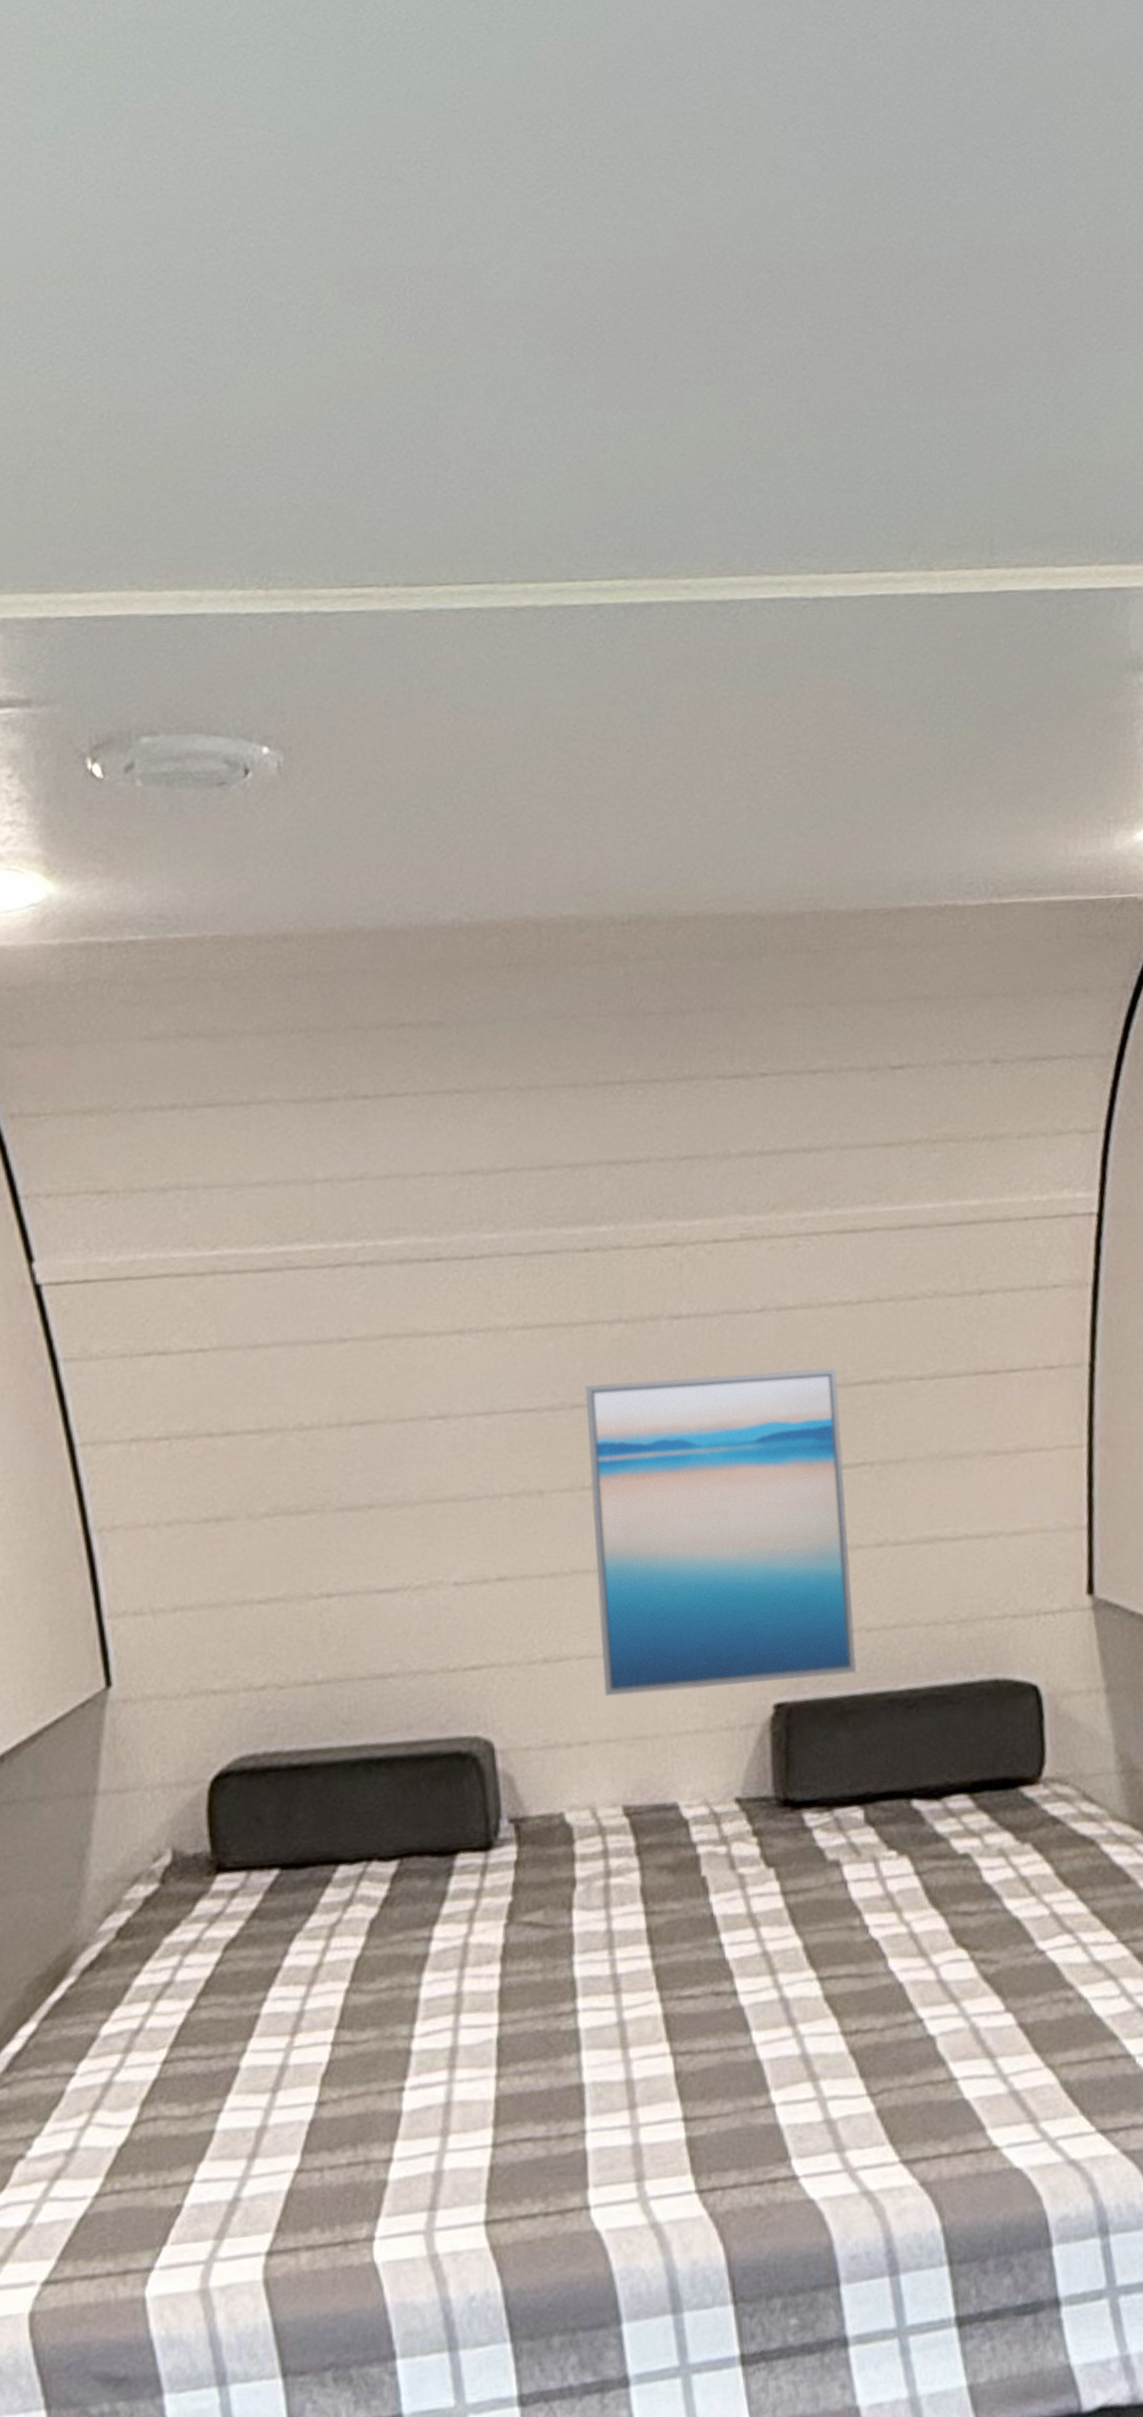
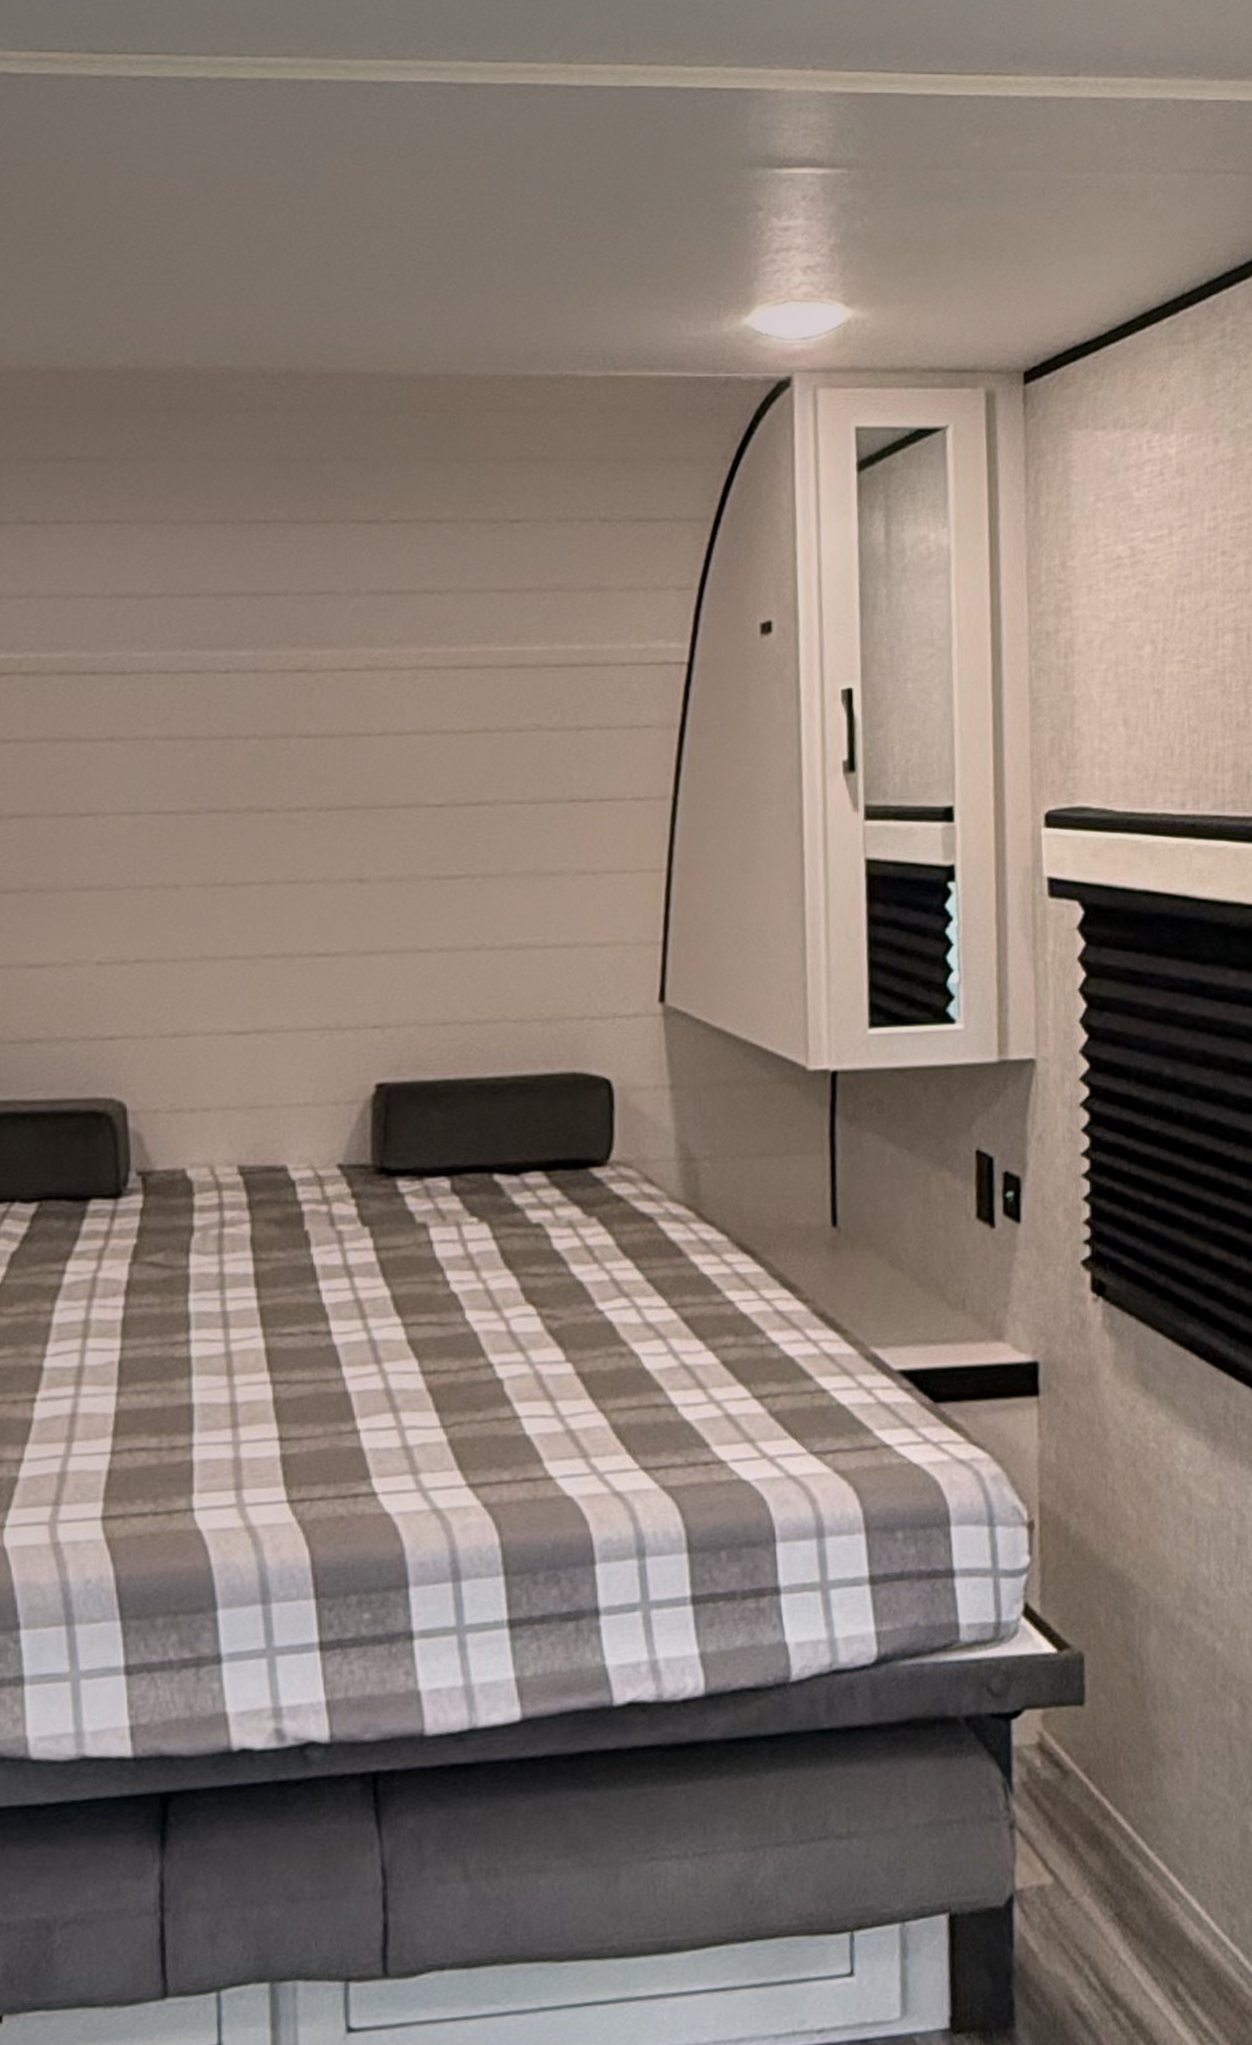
wall art: present [584,1368,856,1697] -> none [220,789,451,1070]

